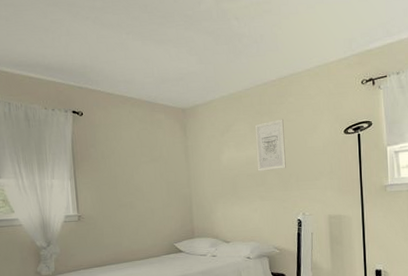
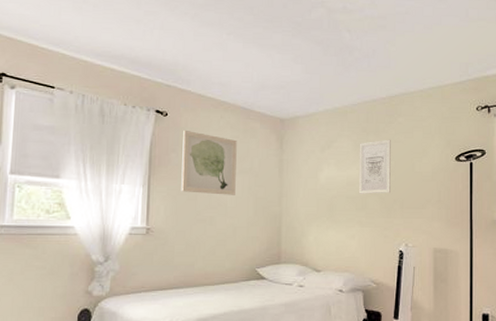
wall art: none [98,126,150,182] -> present [181,130,237,195]

